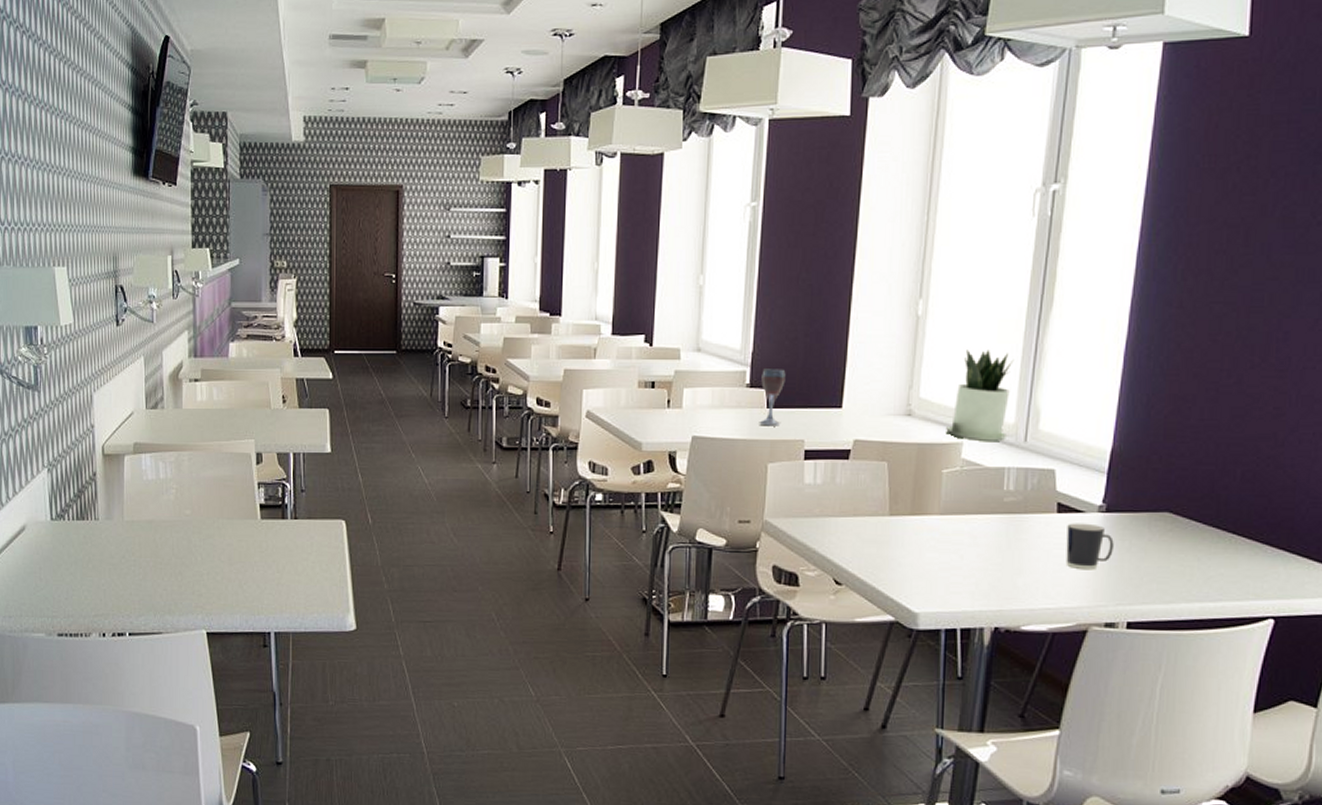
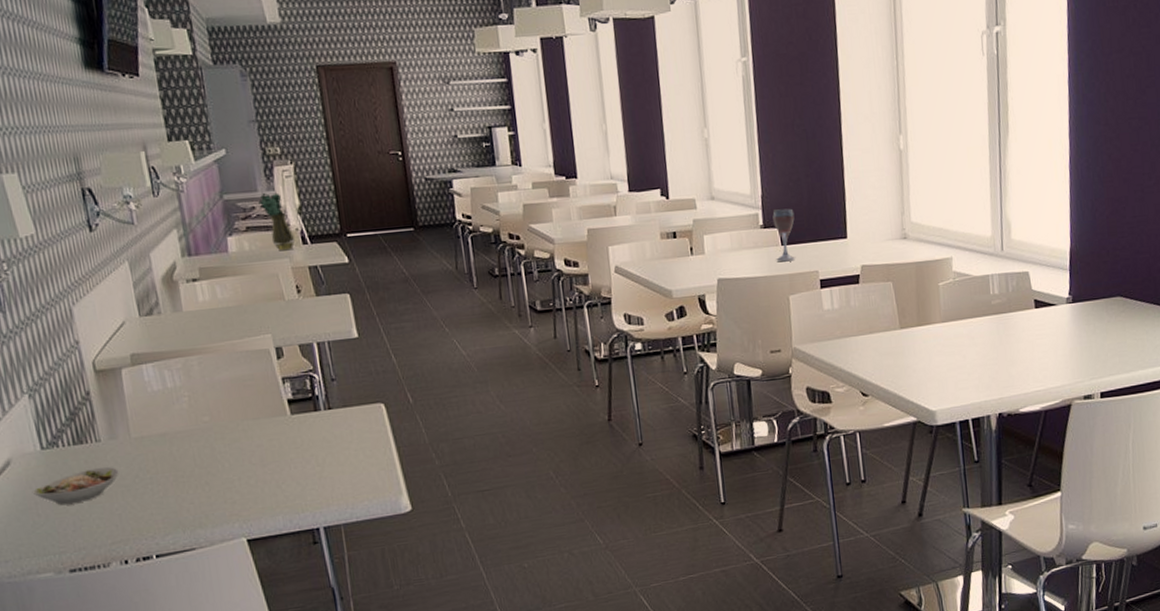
salad: none [38,543,109,574] -> present [32,466,119,506]
vase: none [261,302,288,361] -> present [258,191,295,251]
planter: present [946,350,1014,441] -> none [937,174,988,255]
mug: present [1066,523,1114,569] -> none [1044,314,1082,354]

